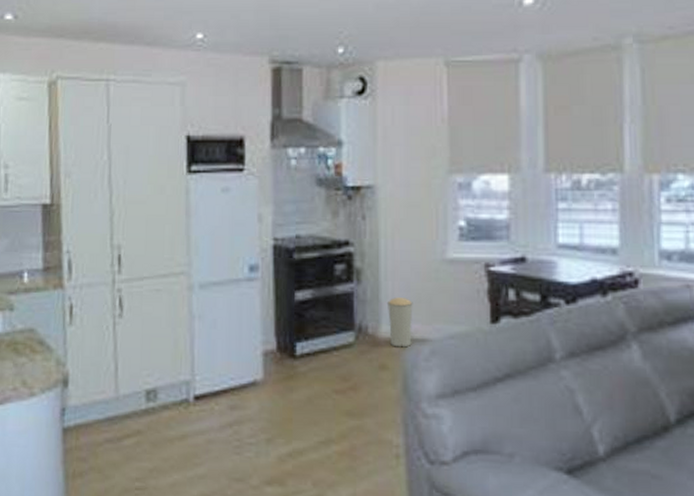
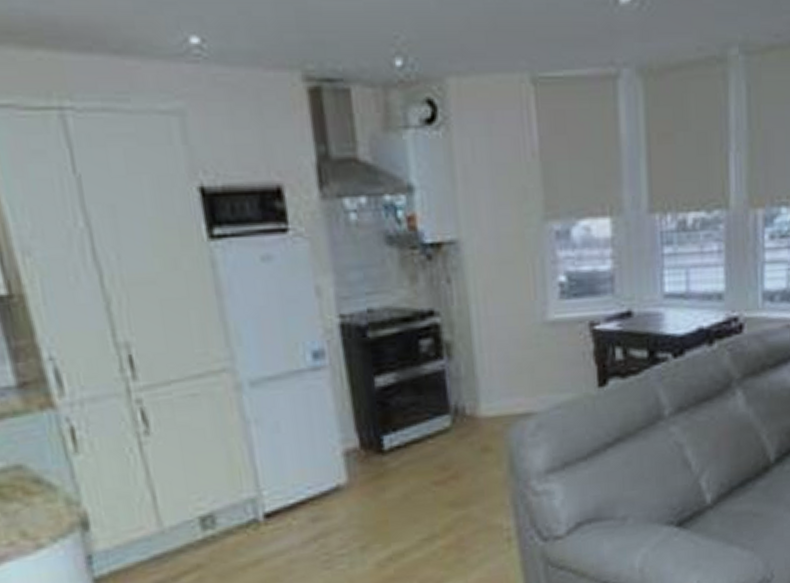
trash can: present [386,297,413,348] -> none [484,370,516,426]

